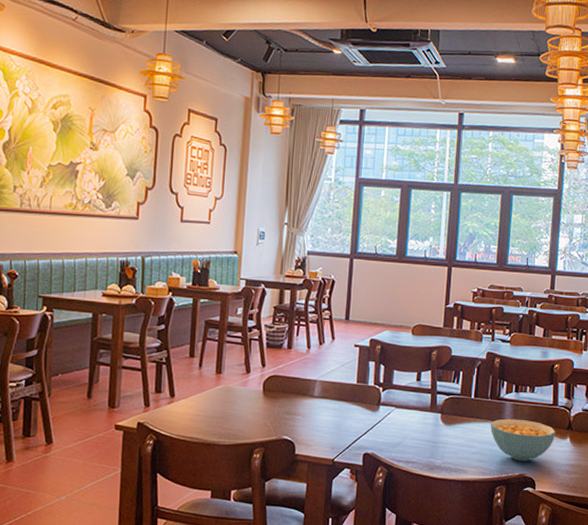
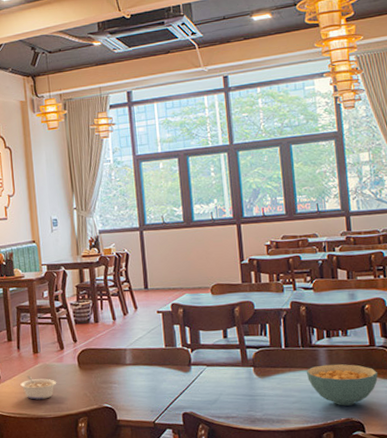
legume: none [196,397,237,424] -> present [20,375,57,400]

